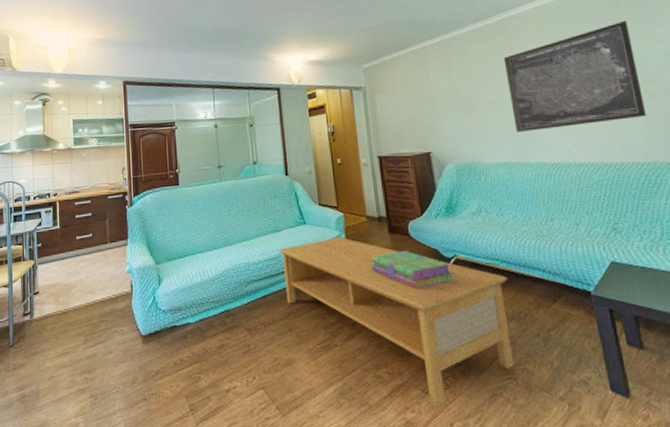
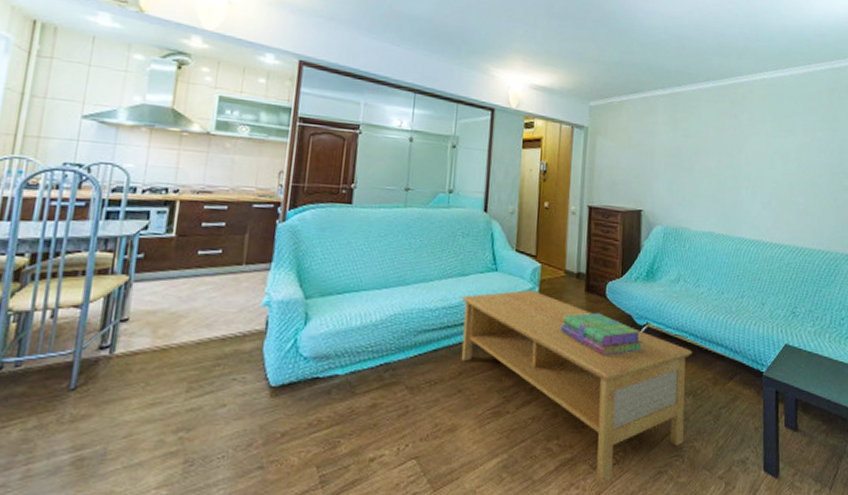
wall art: present [503,20,647,132] -> none [725,110,838,207]

